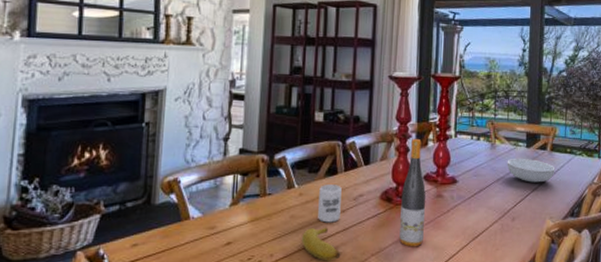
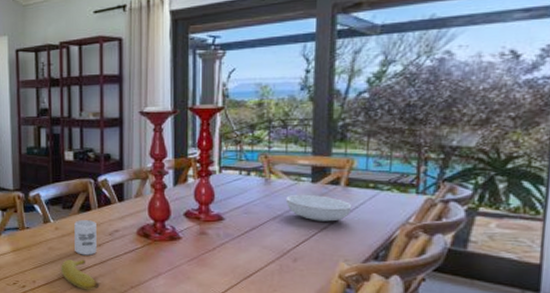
wine bottle: present [399,138,426,247] -> none [160,174,188,283]

